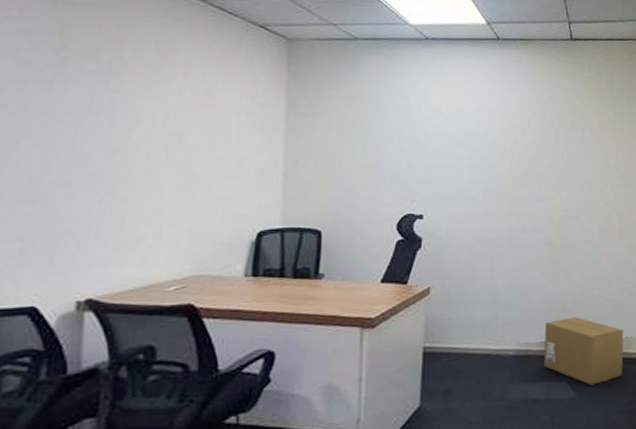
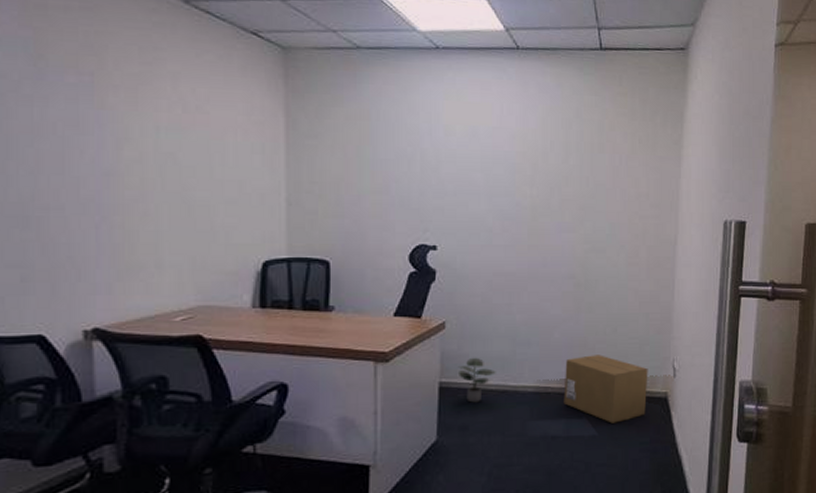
potted plant: none [441,321,478,367] -> present [457,357,496,403]

